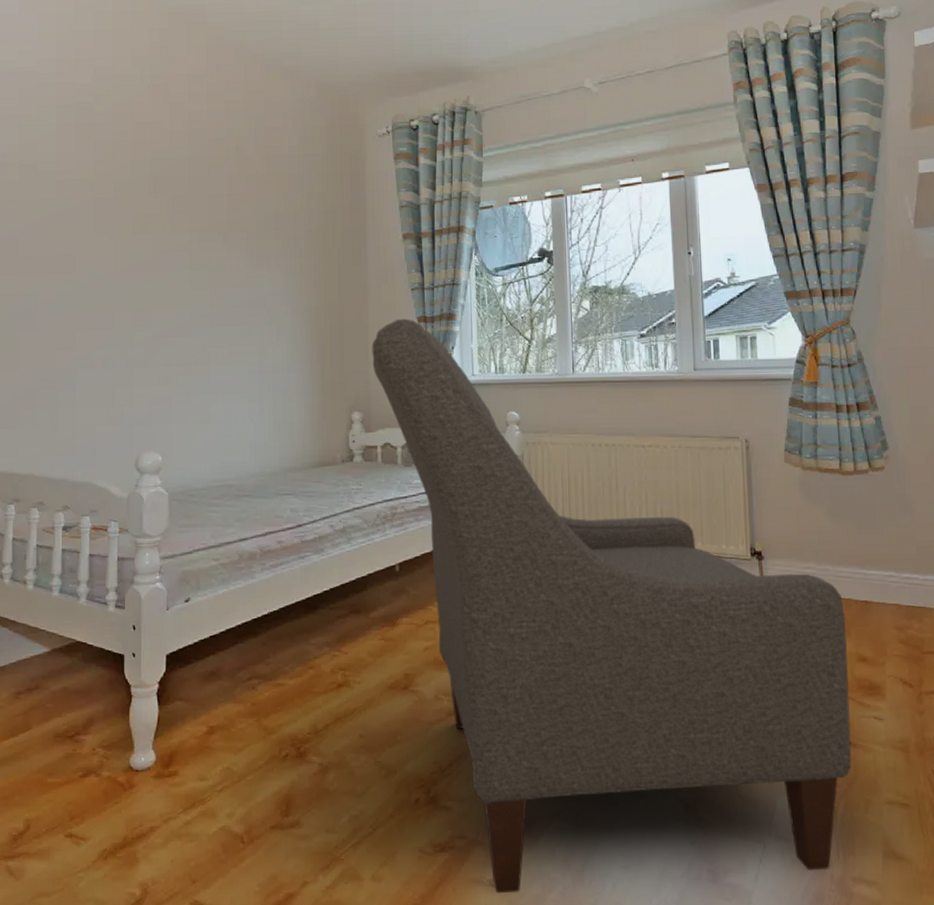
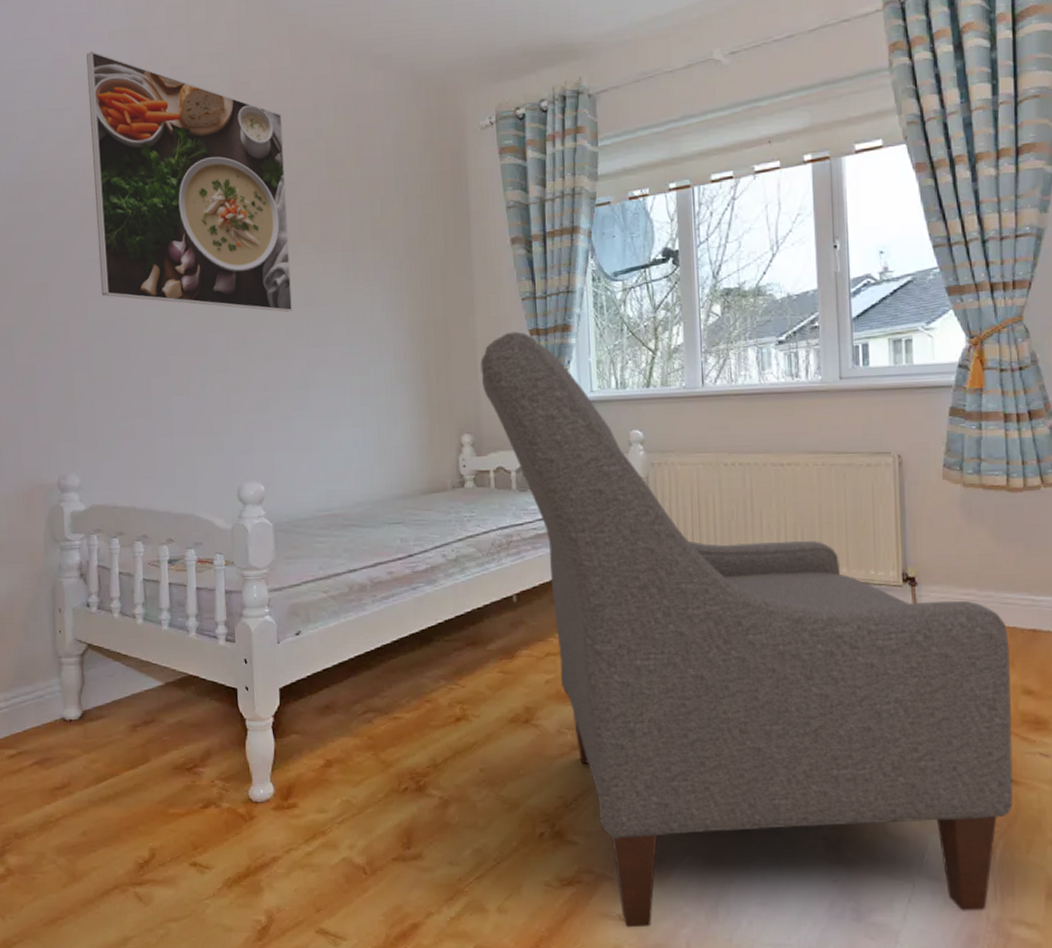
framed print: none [14,48,198,293] -> present [86,51,293,312]

